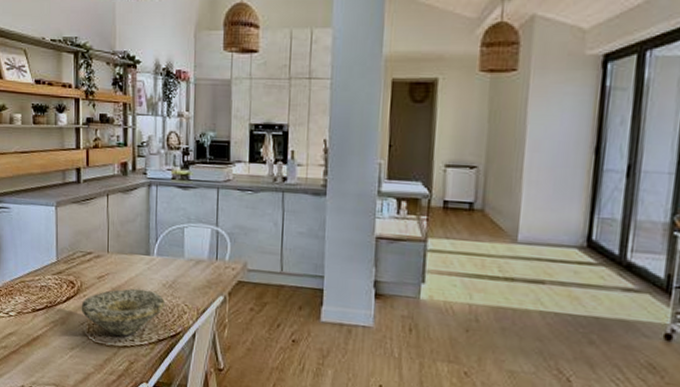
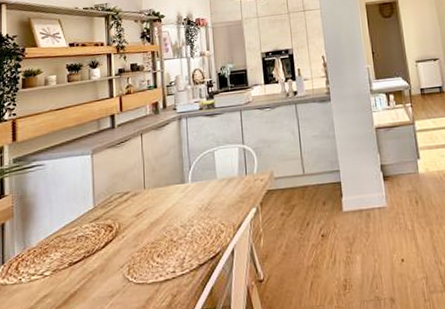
bowl: present [81,288,165,337] -> none [120,217,203,272]

